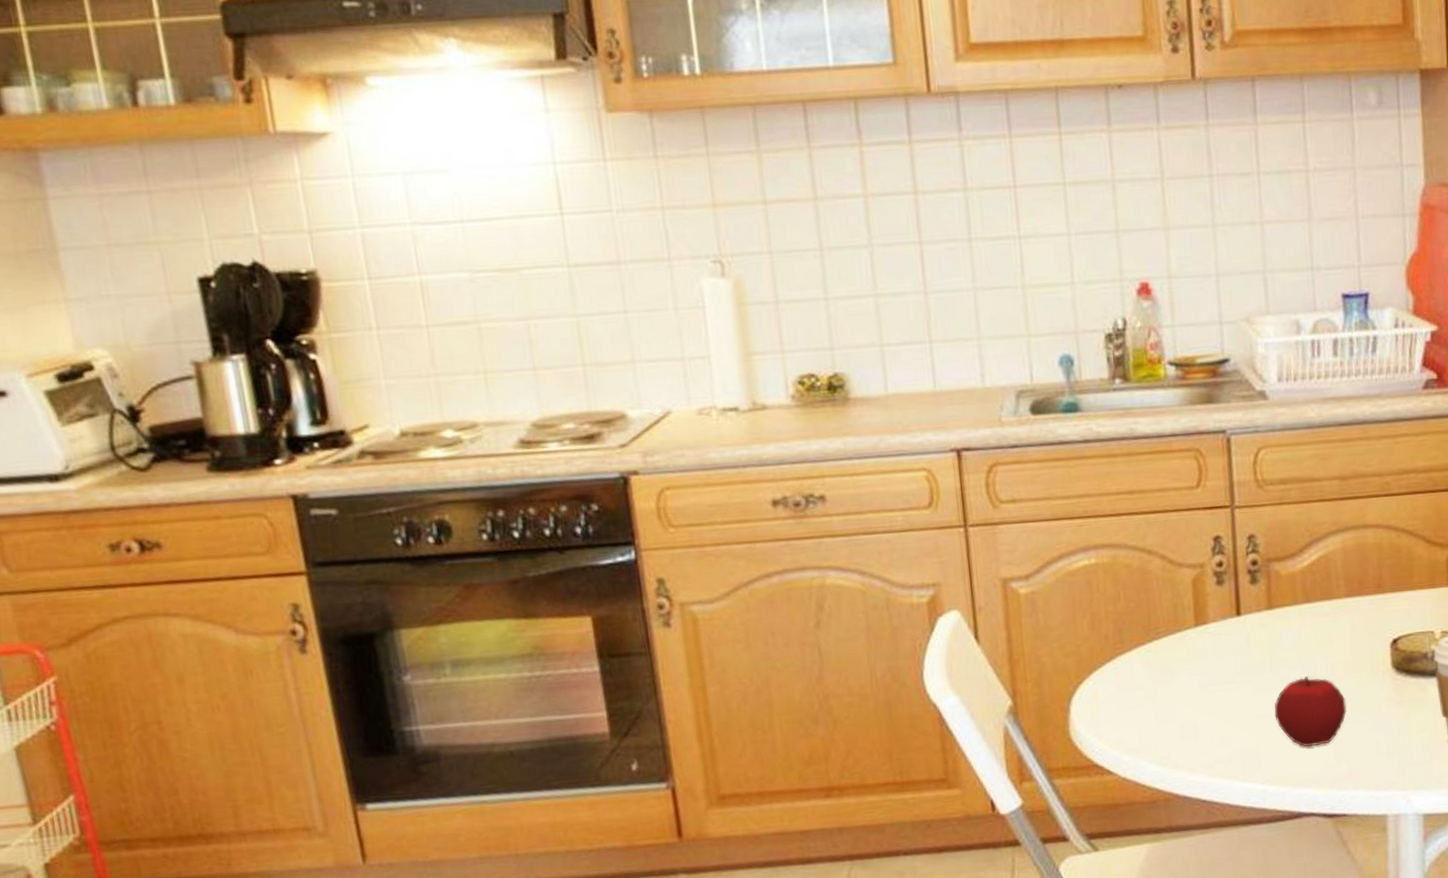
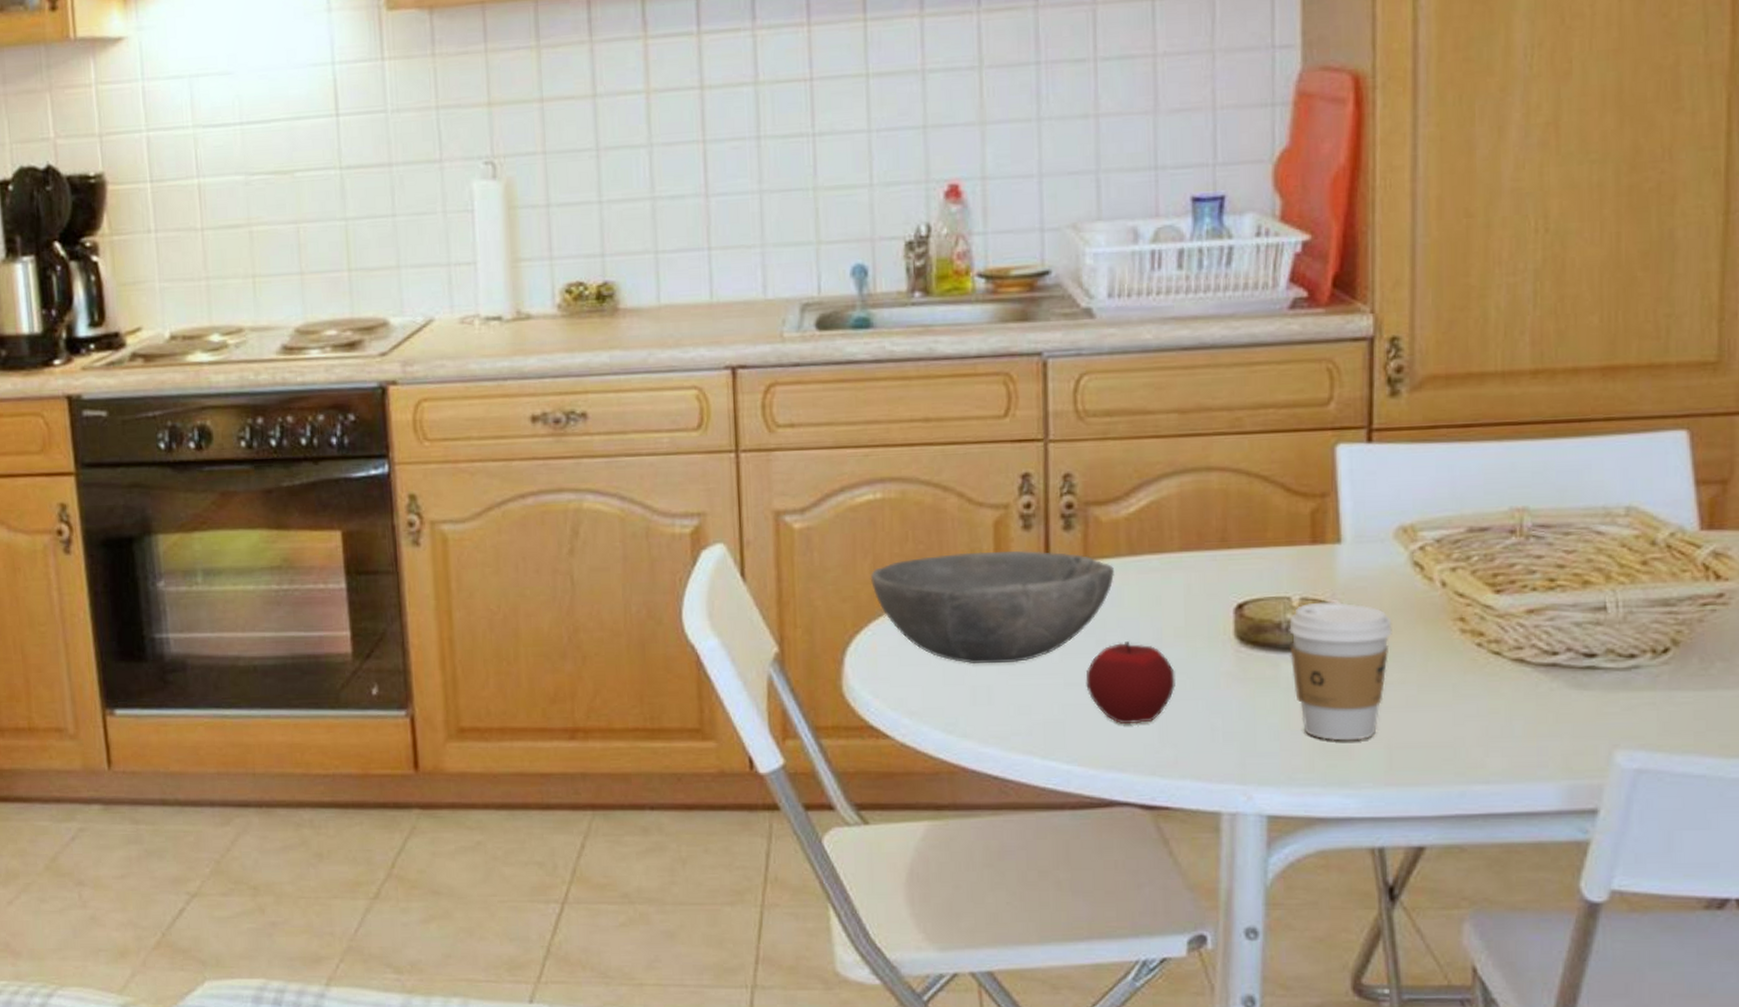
bowl: none [1089,603,1294,704] -> present [870,550,1114,664]

